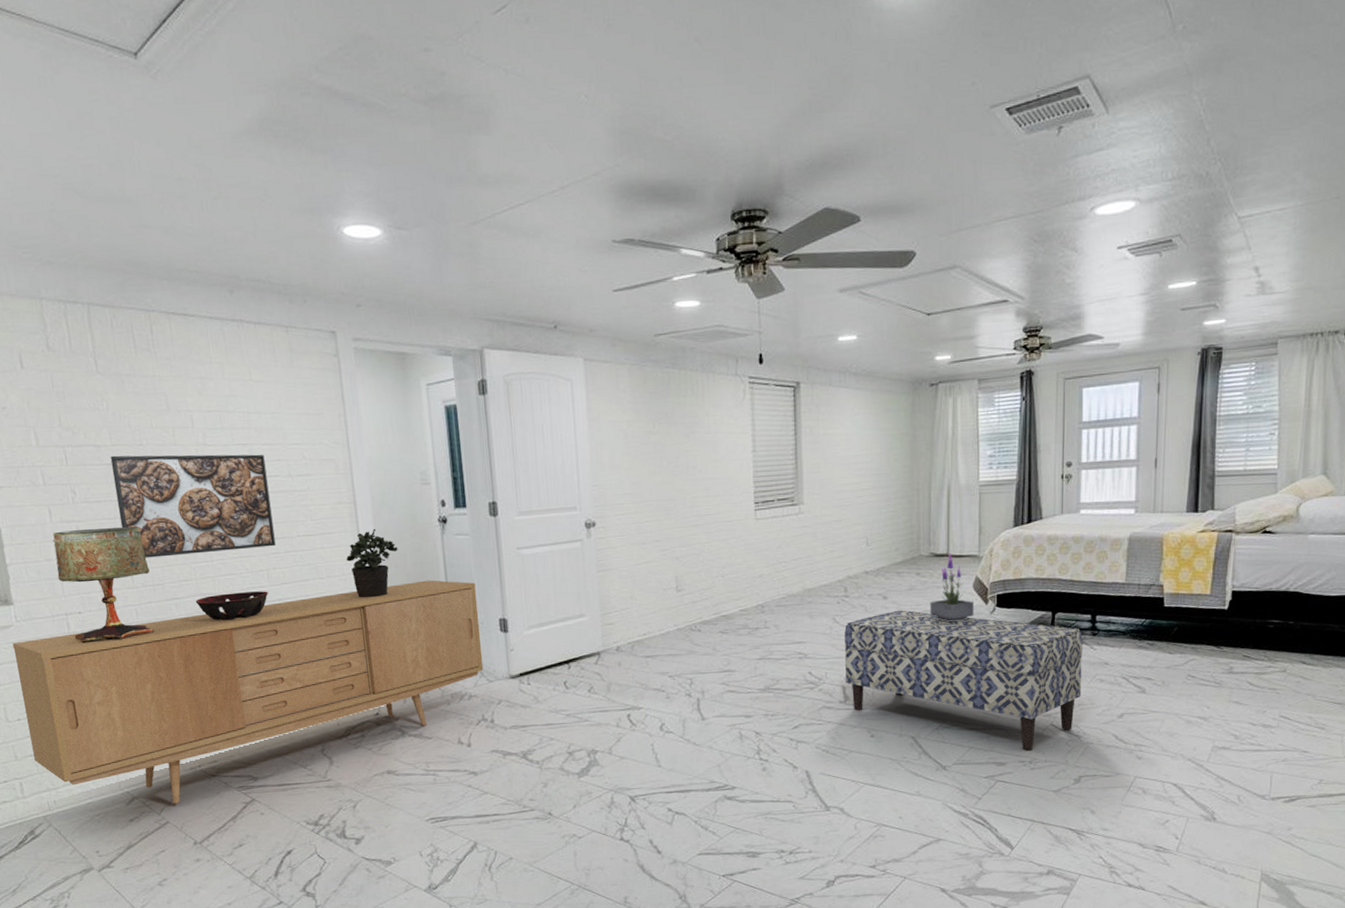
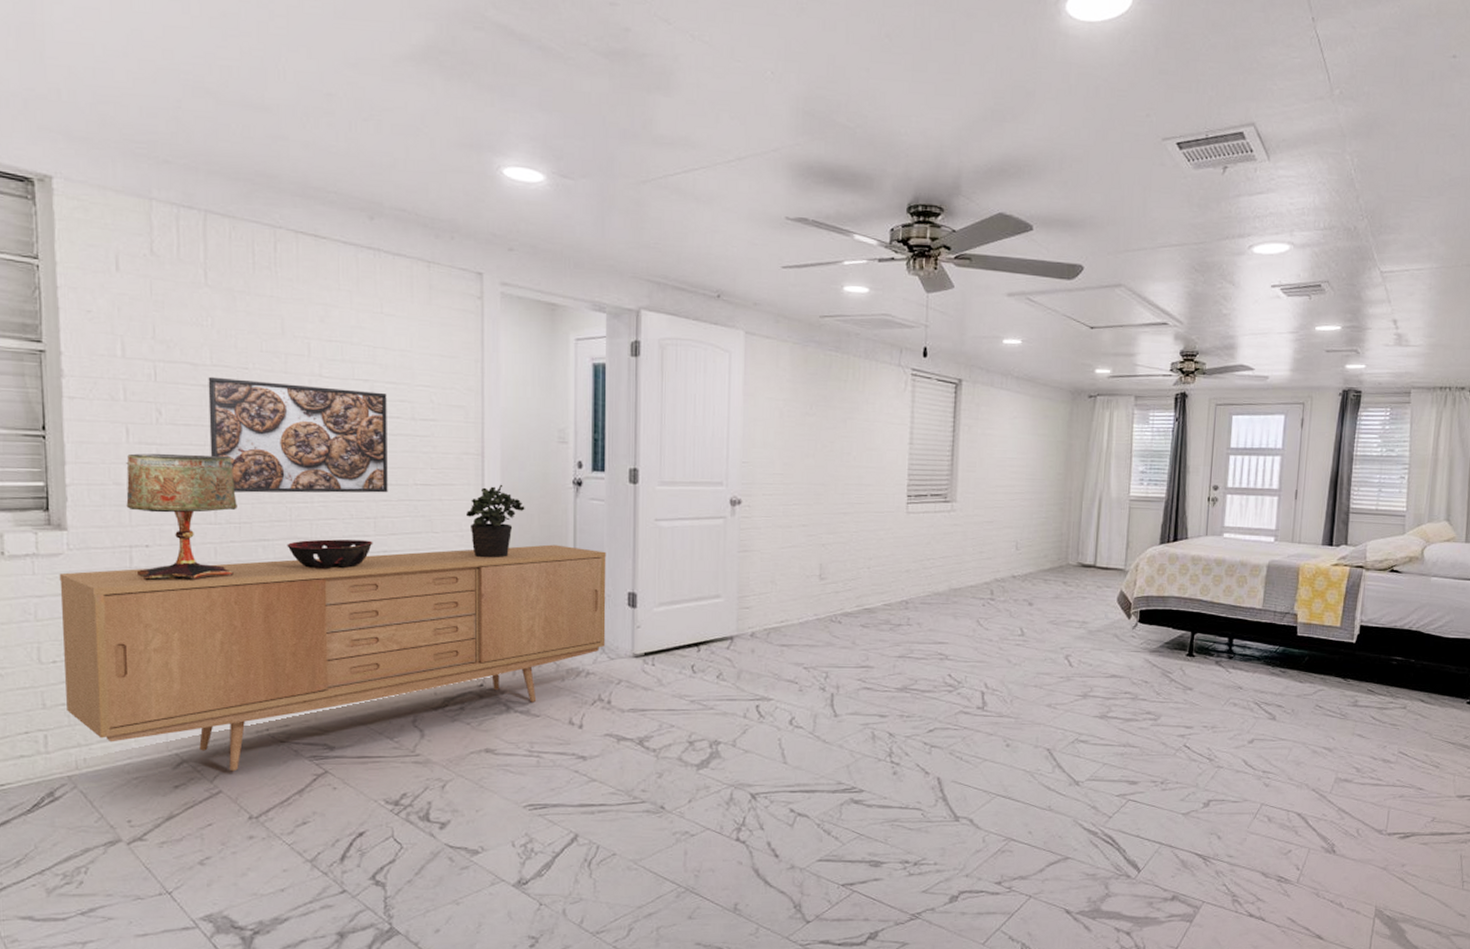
bench: present [845,610,1083,750] -> none [985,618,1219,770]
potted plant: present [929,552,975,623] -> none [1073,564,1118,635]

